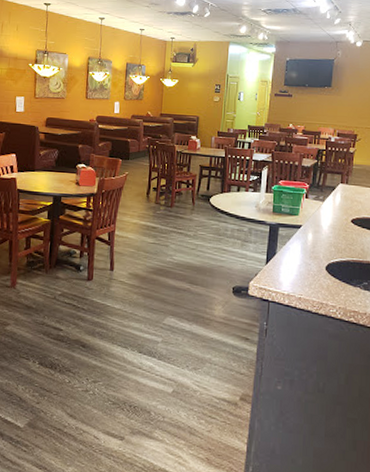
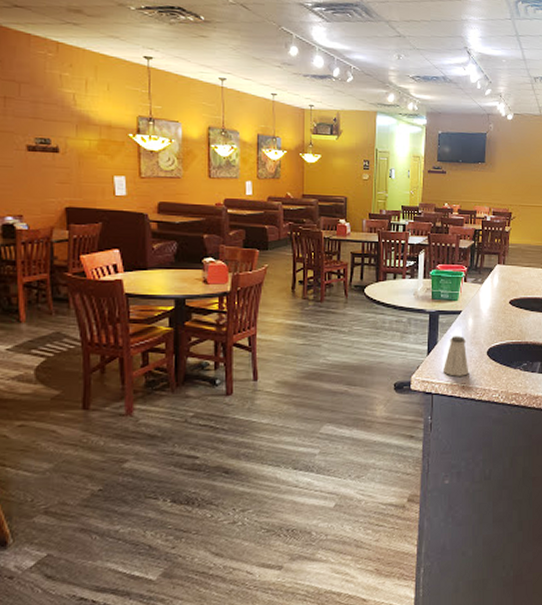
saltshaker: none [281,248,307,288] -> present [444,336,469,376]

